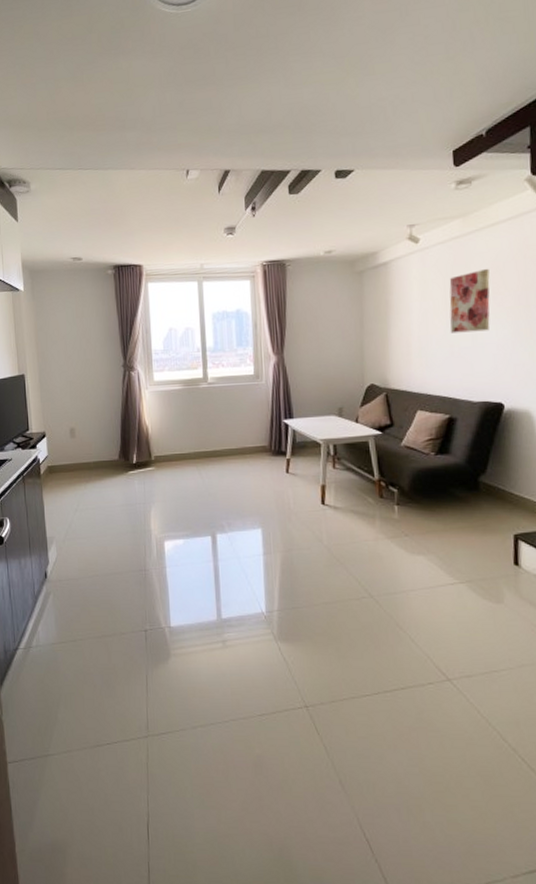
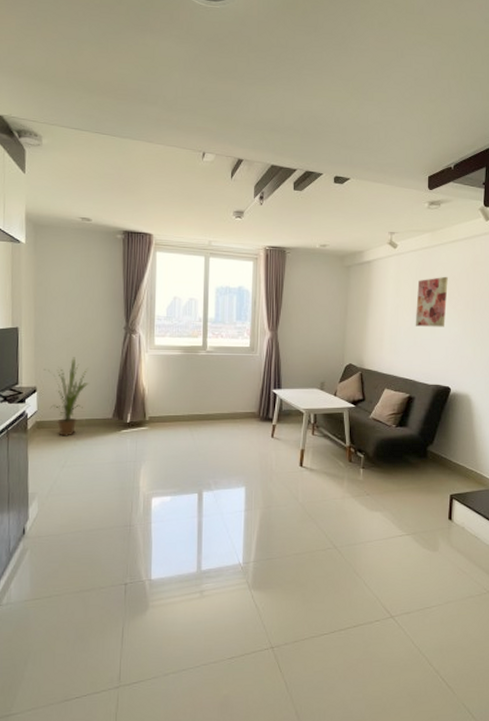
house plant: none [51,399,94,480] -> present [44,357,89,436]

